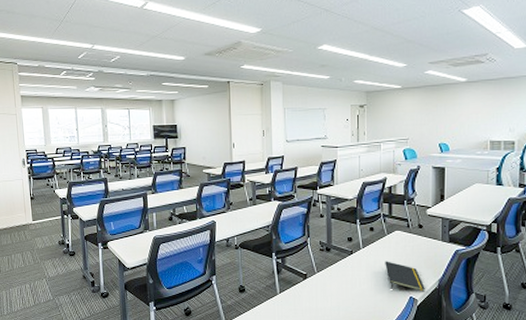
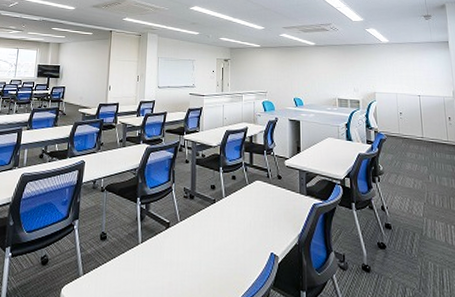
notepad: present [385,261,425,292] -> none [246,212,286,248]

